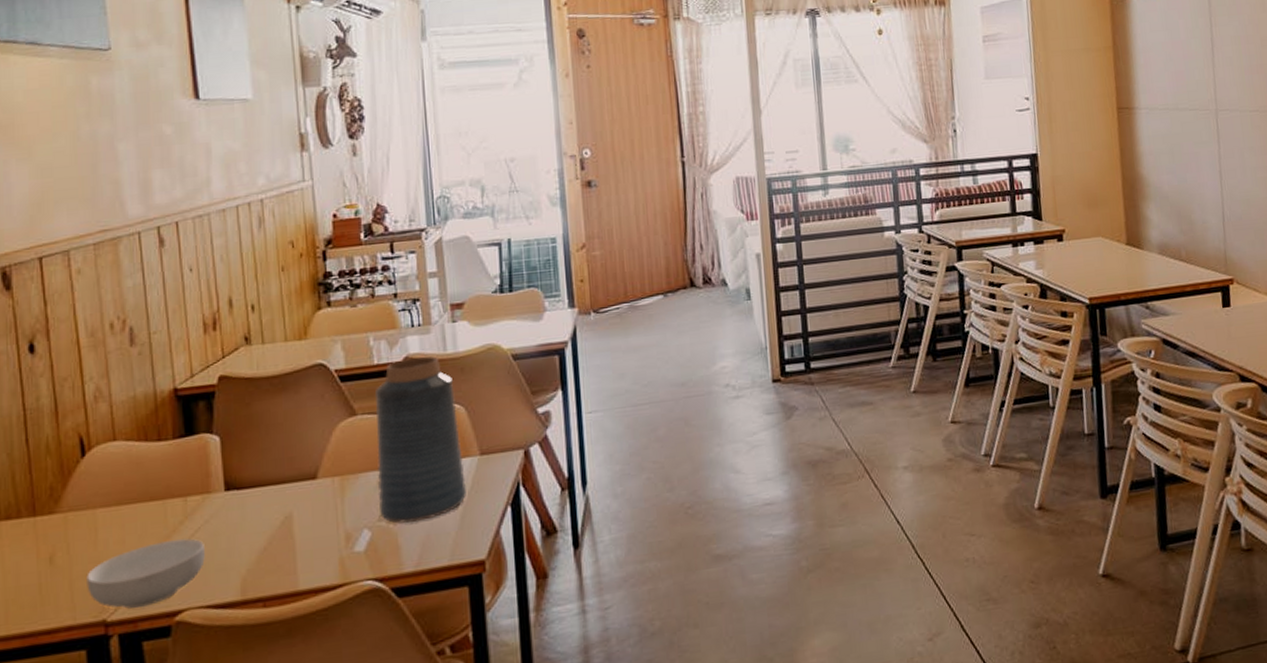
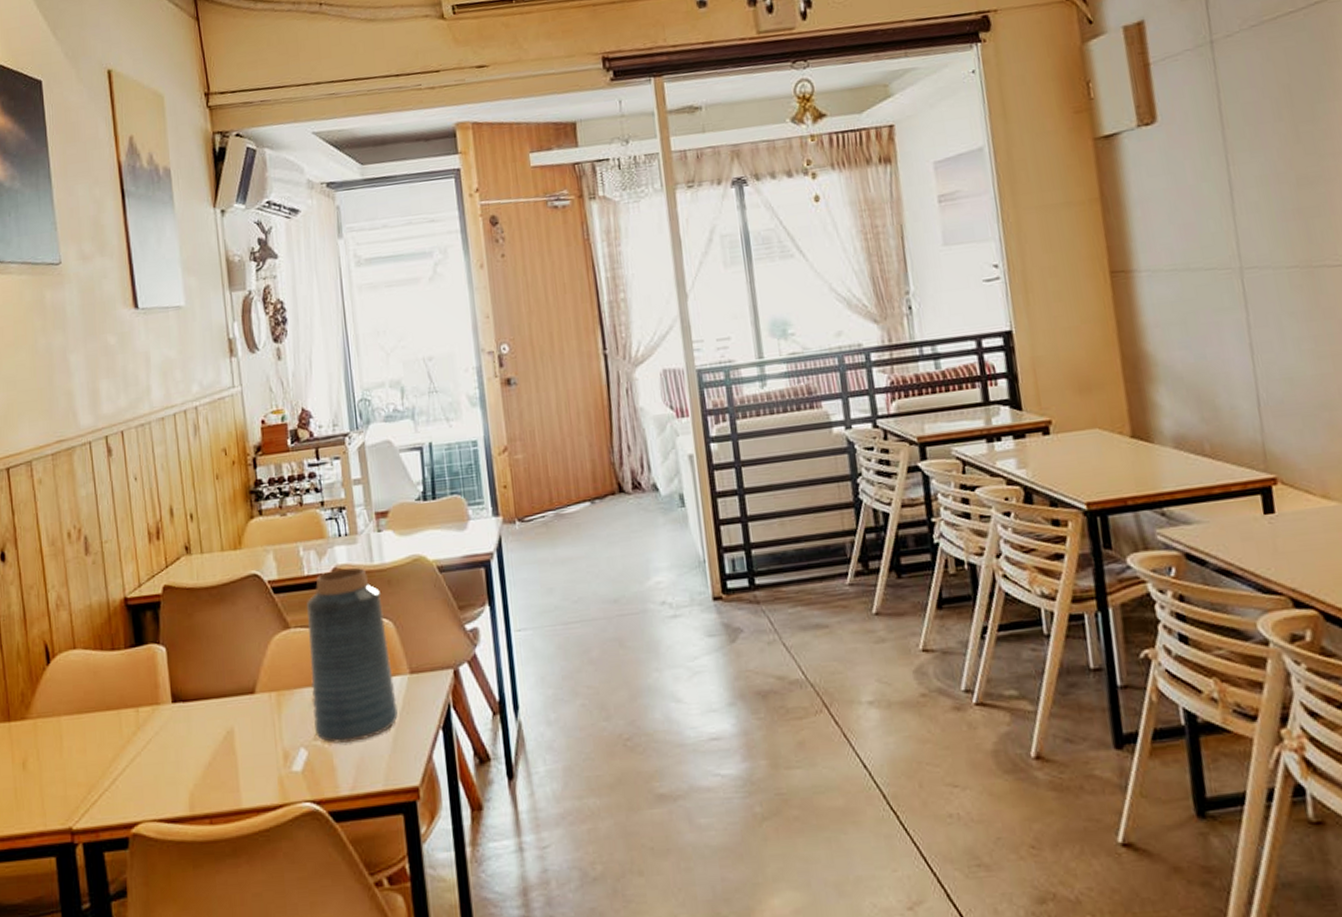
cereal bowl: present [87,538,205,609] -> none [54,750,156,818]

